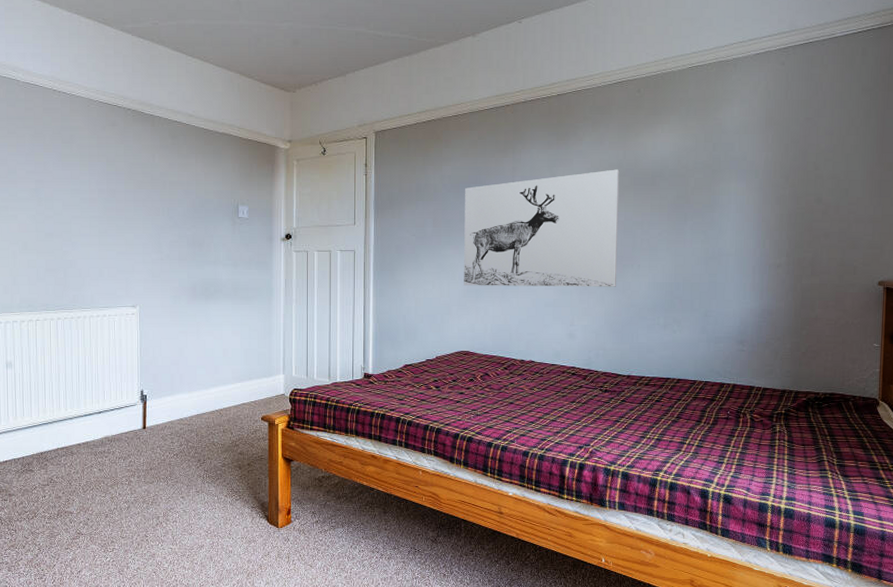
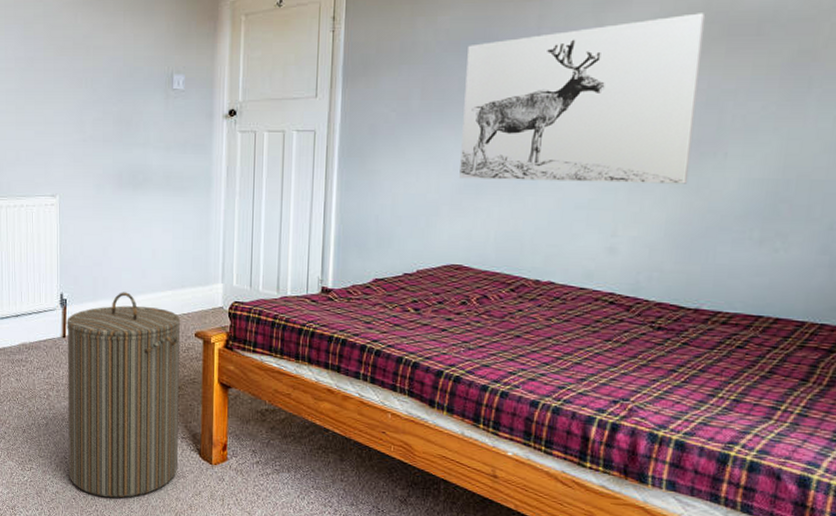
laundry hamper: none [147,386,249,568] -> present [67,292,181,498]

